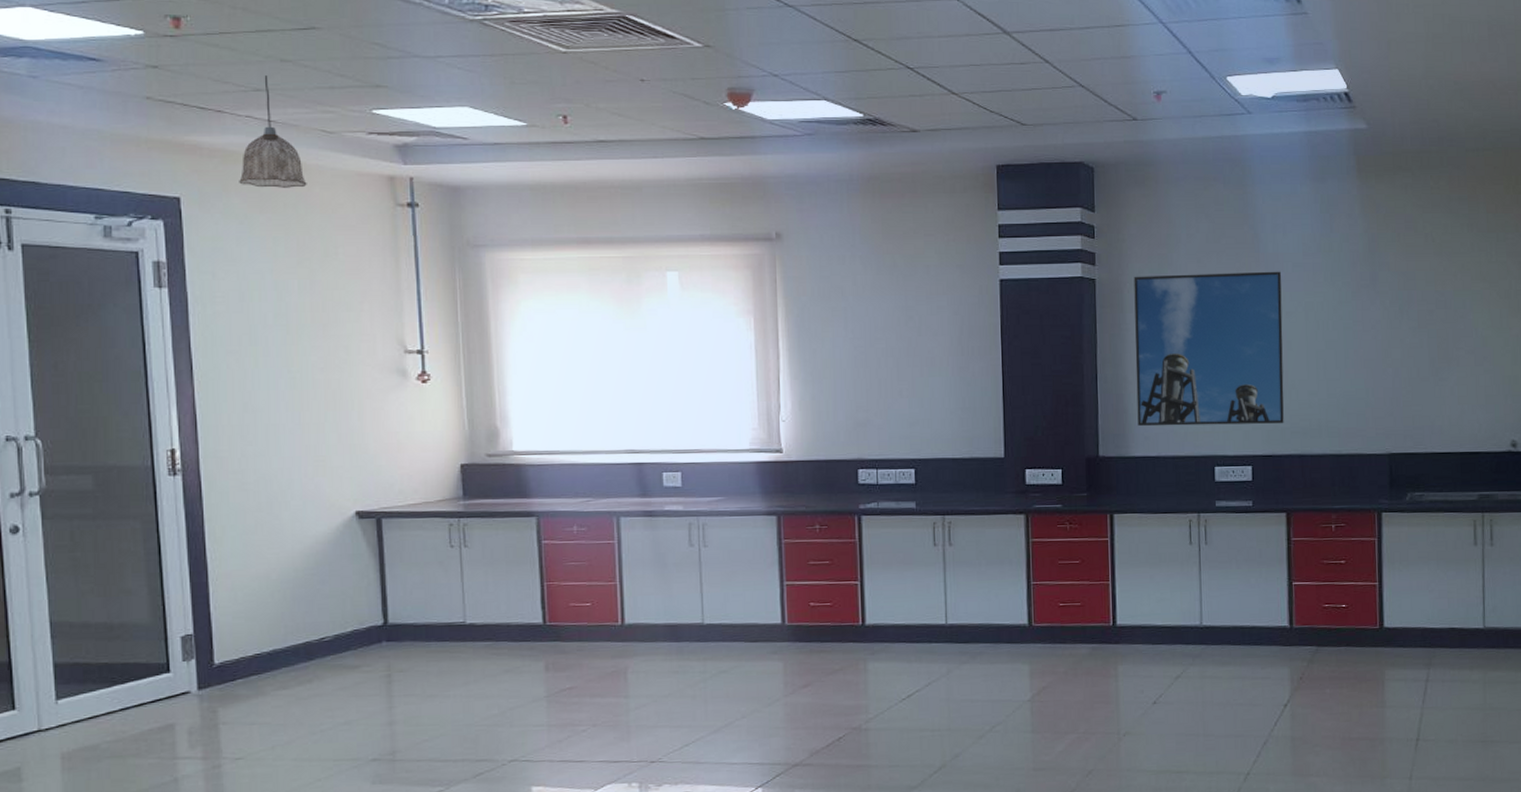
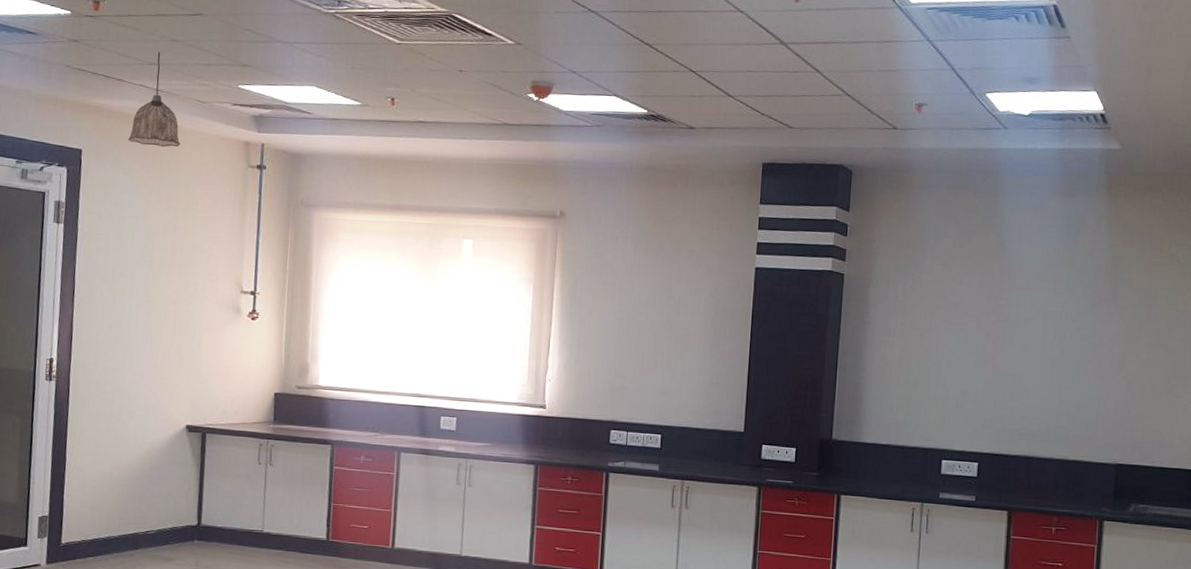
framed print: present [1134,271,1284,427] -> none [871,273,1024,424]

